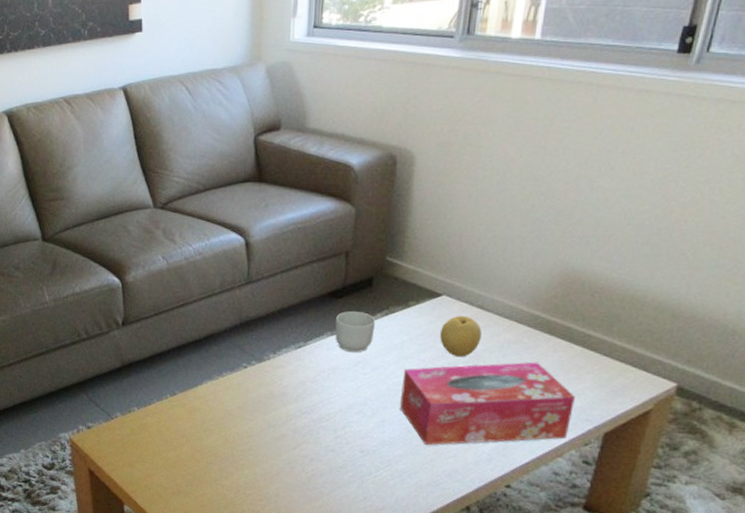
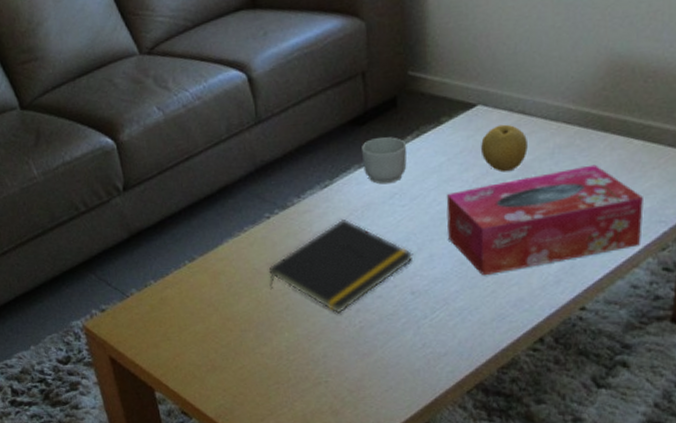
notepad: none [238,377,368,460] -> present [268,218,413,314]

